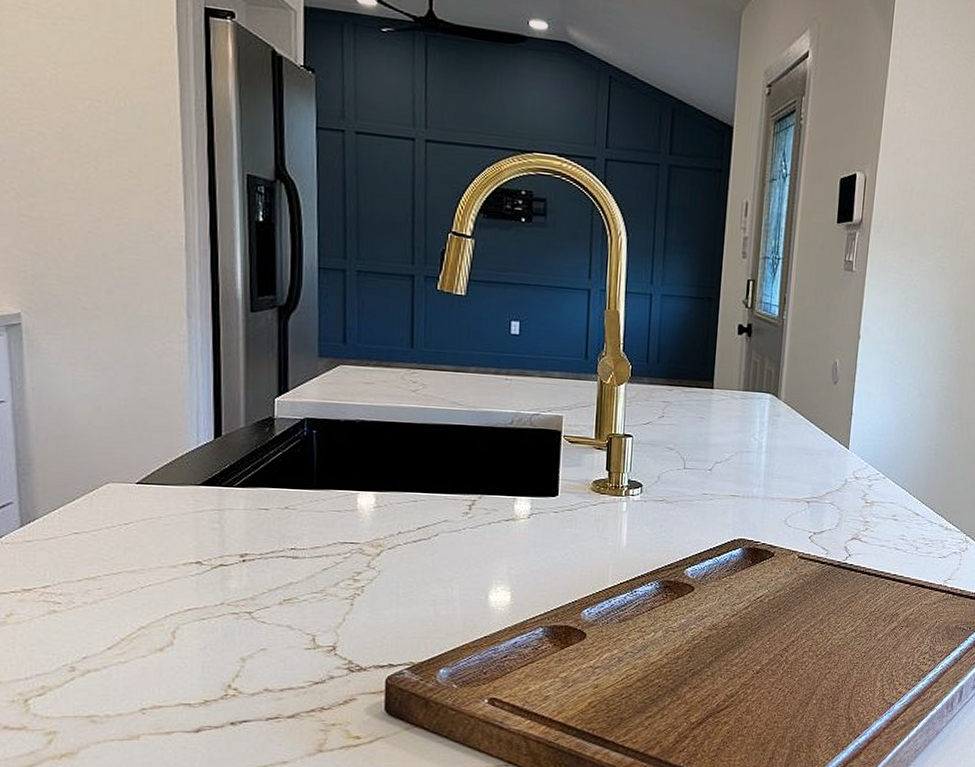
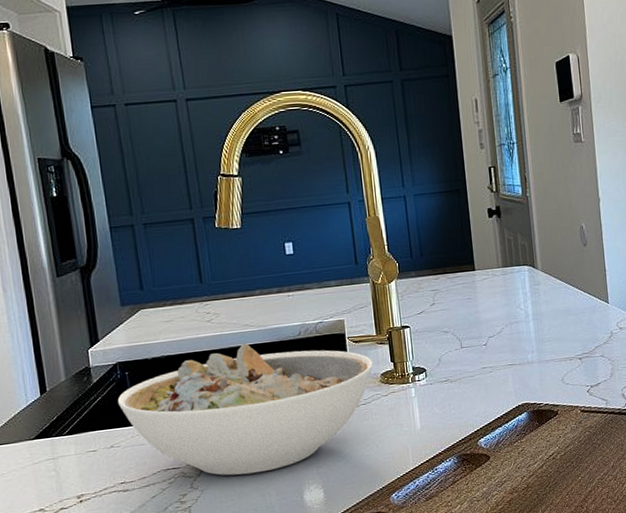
bowl: none [299,421,586,563] -> present [117,342,373,476]

